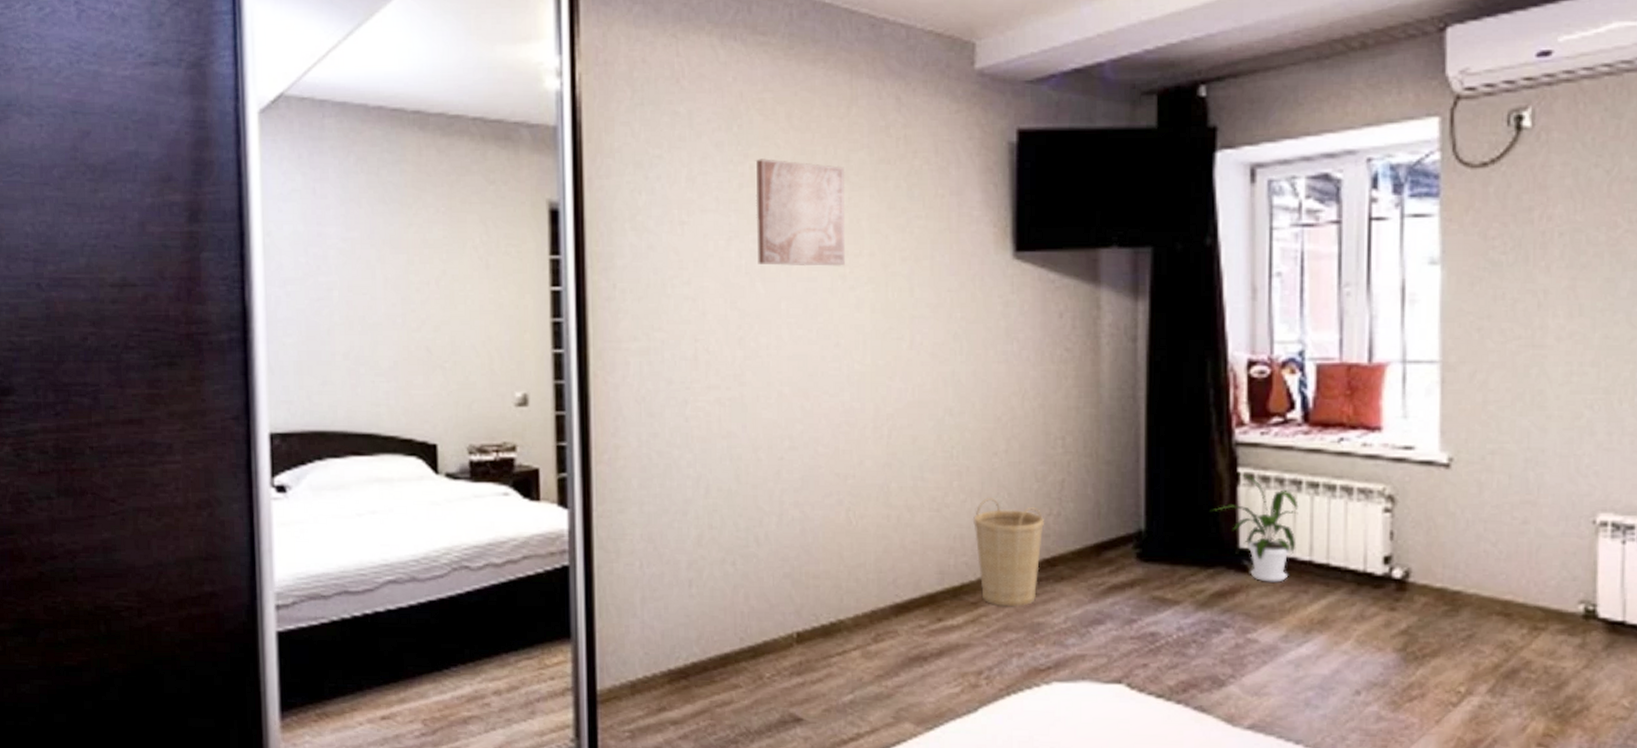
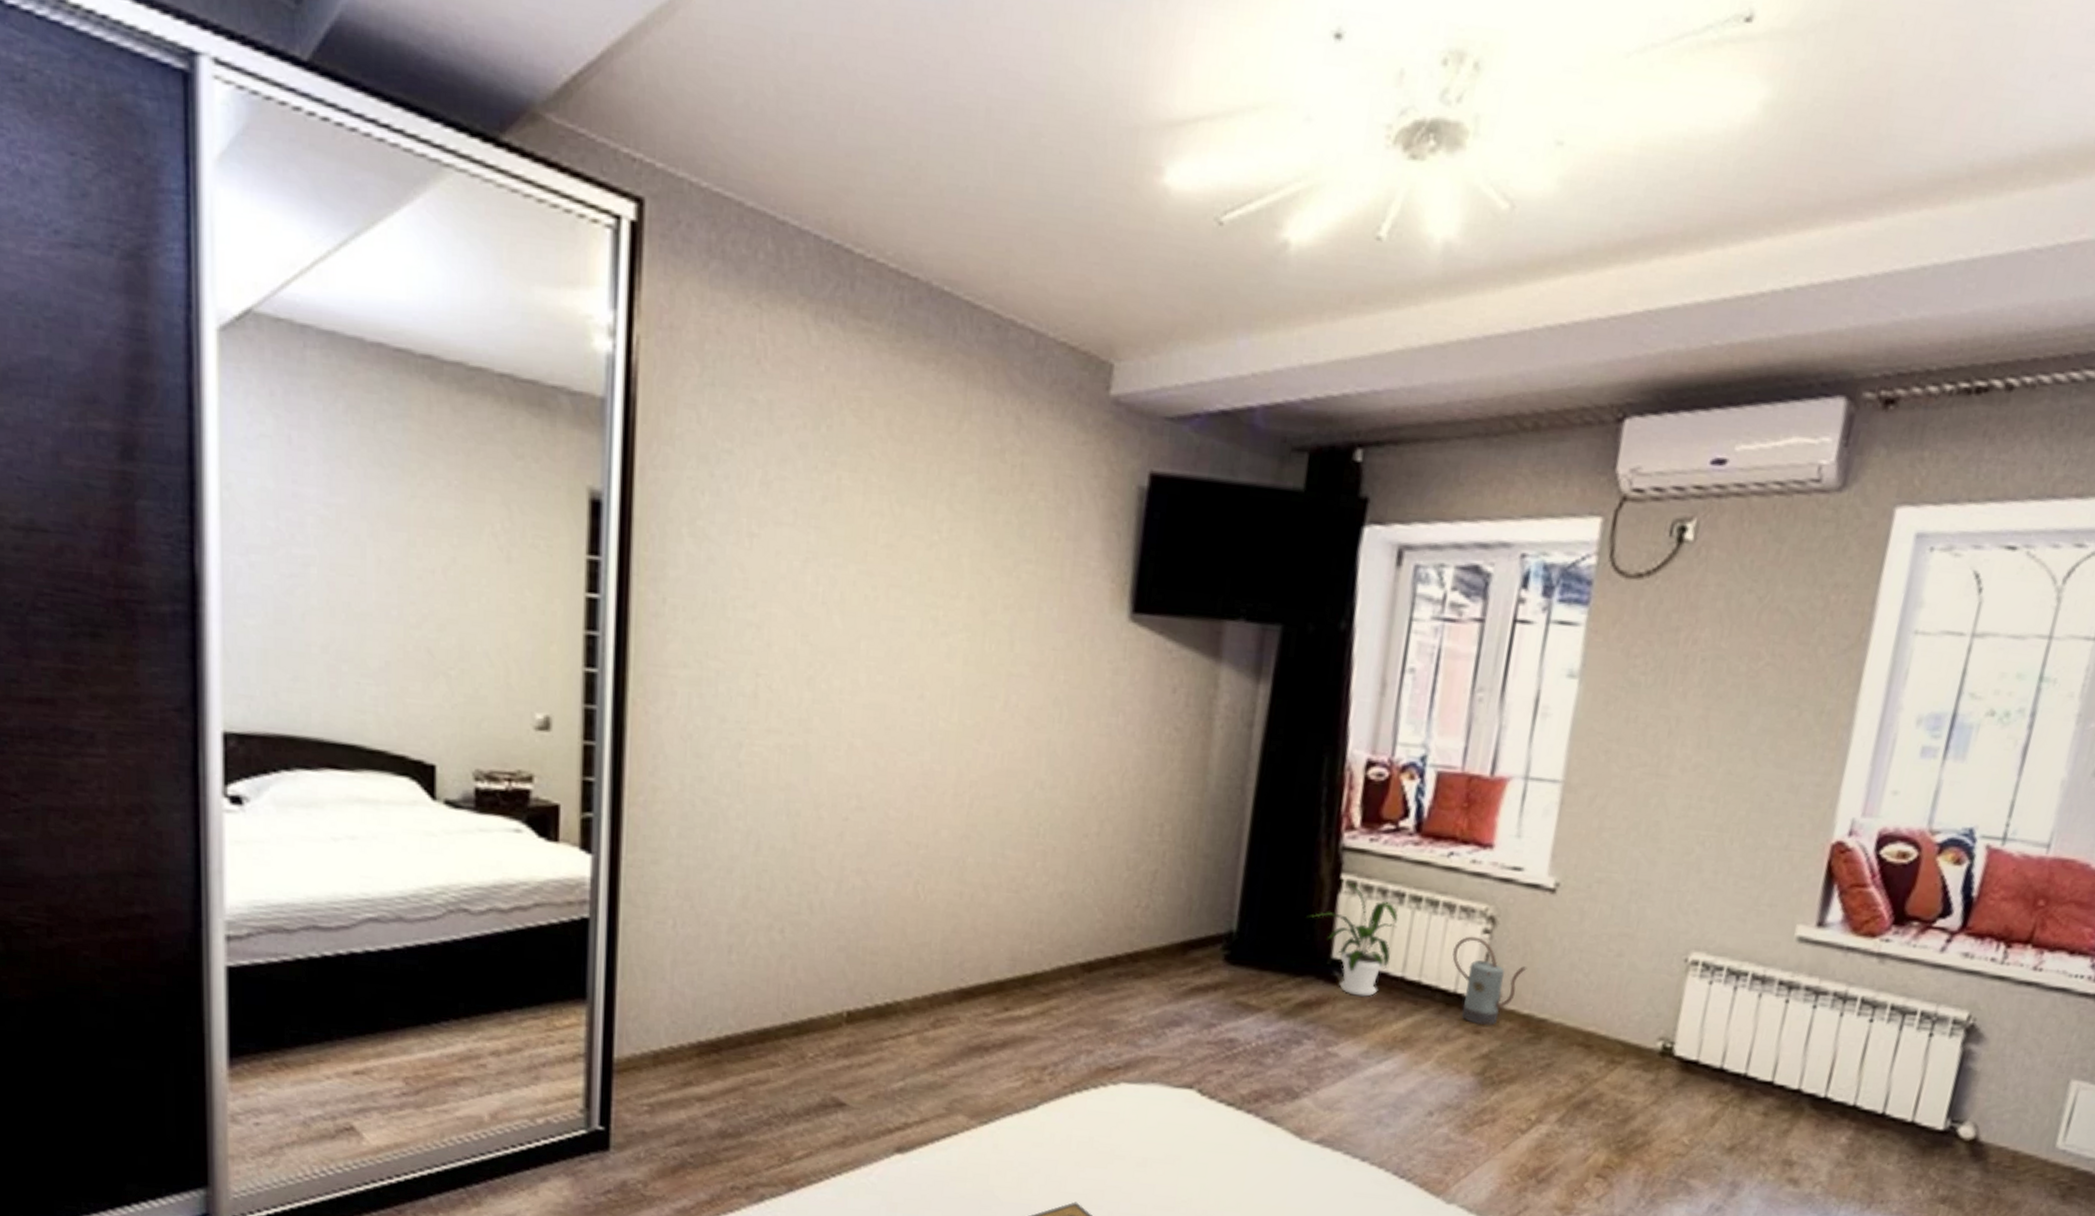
wall art: present [755,158,846,266] -> none [837,469,949,608]
basket: present [972,498,1044,607] -> none [1053,882,1131,1002]
watering can: none [1357,516,1433,602] -> present [1452,936,1527,1026]

